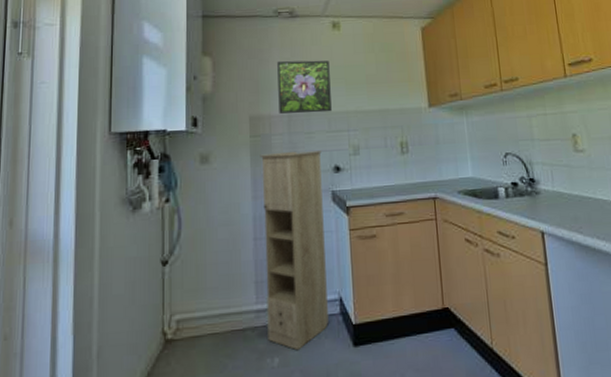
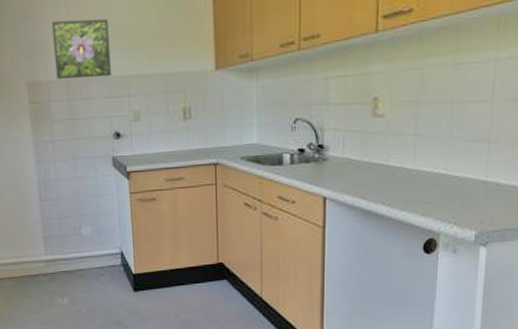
storage cabinet: present [260,151,329,351] -> none [40,117,111,293]

